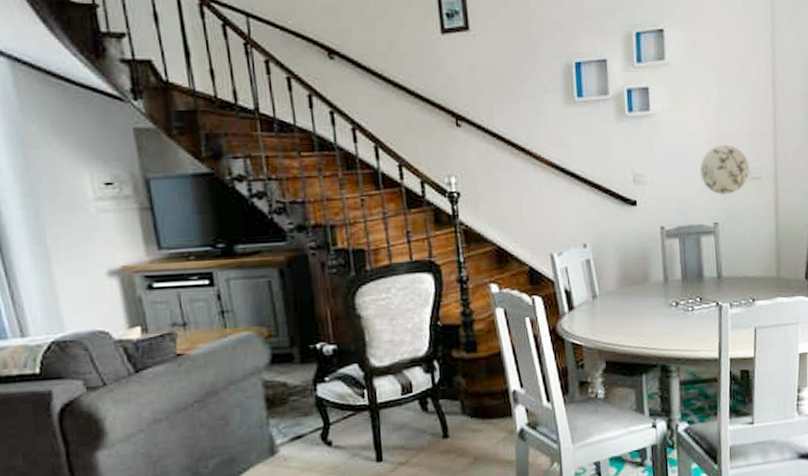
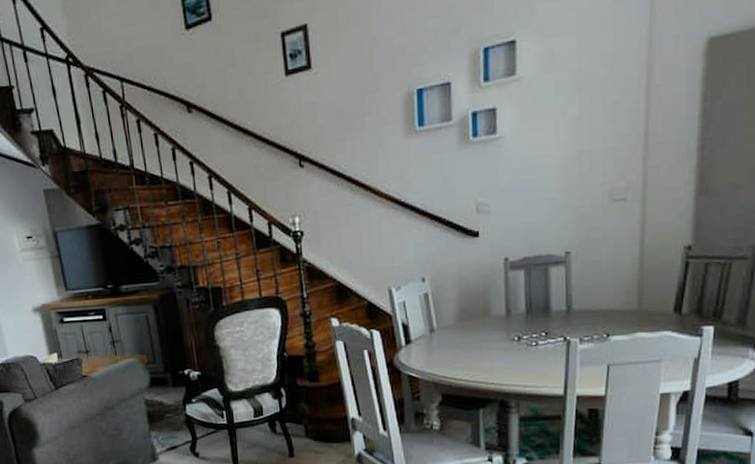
decorative plate: present [700,144,749,195] -> none [552,164,611,221]

